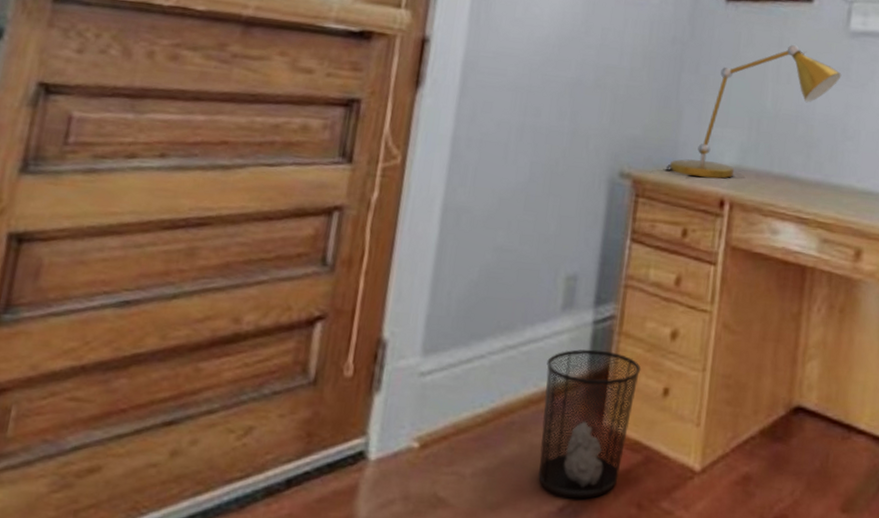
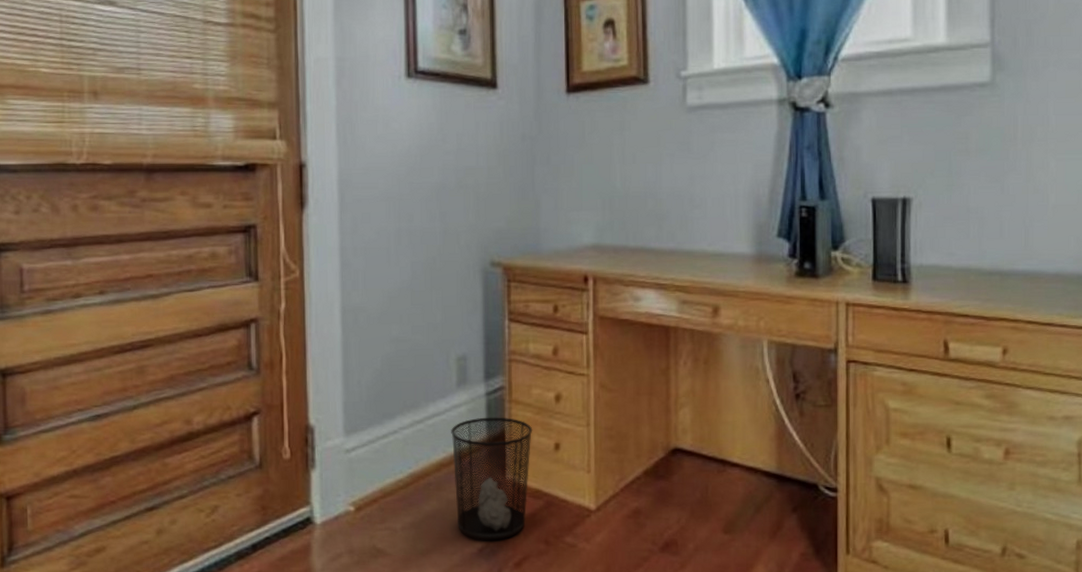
desk lamp: present [665,45,842,179] -> none [531,127,683,258]

